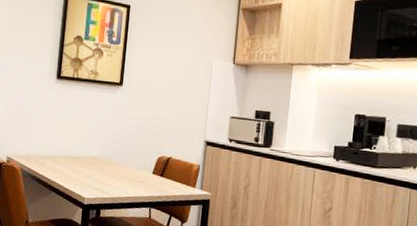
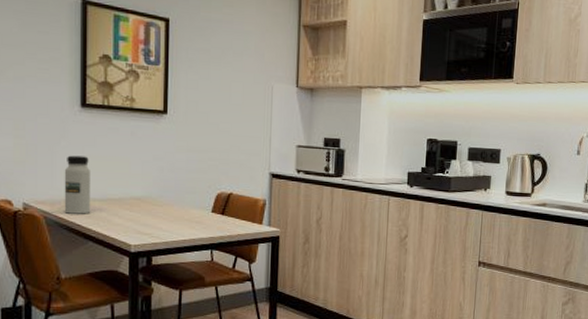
water bottle: none [36,118,59,169] -> present [64,155,90,214]

